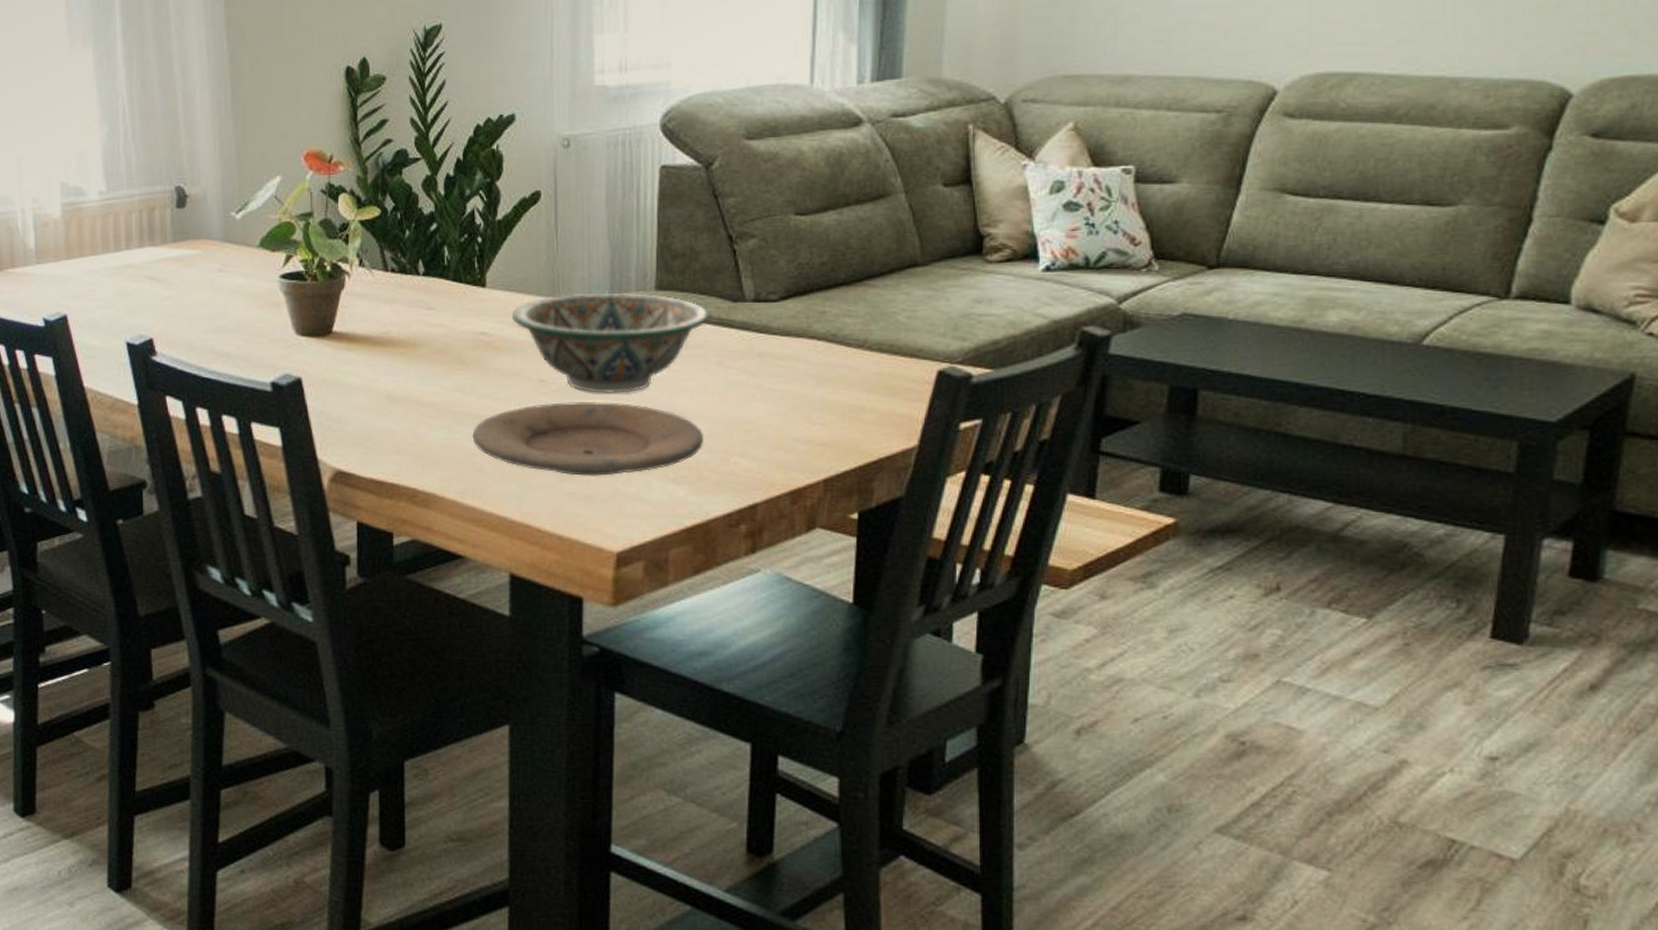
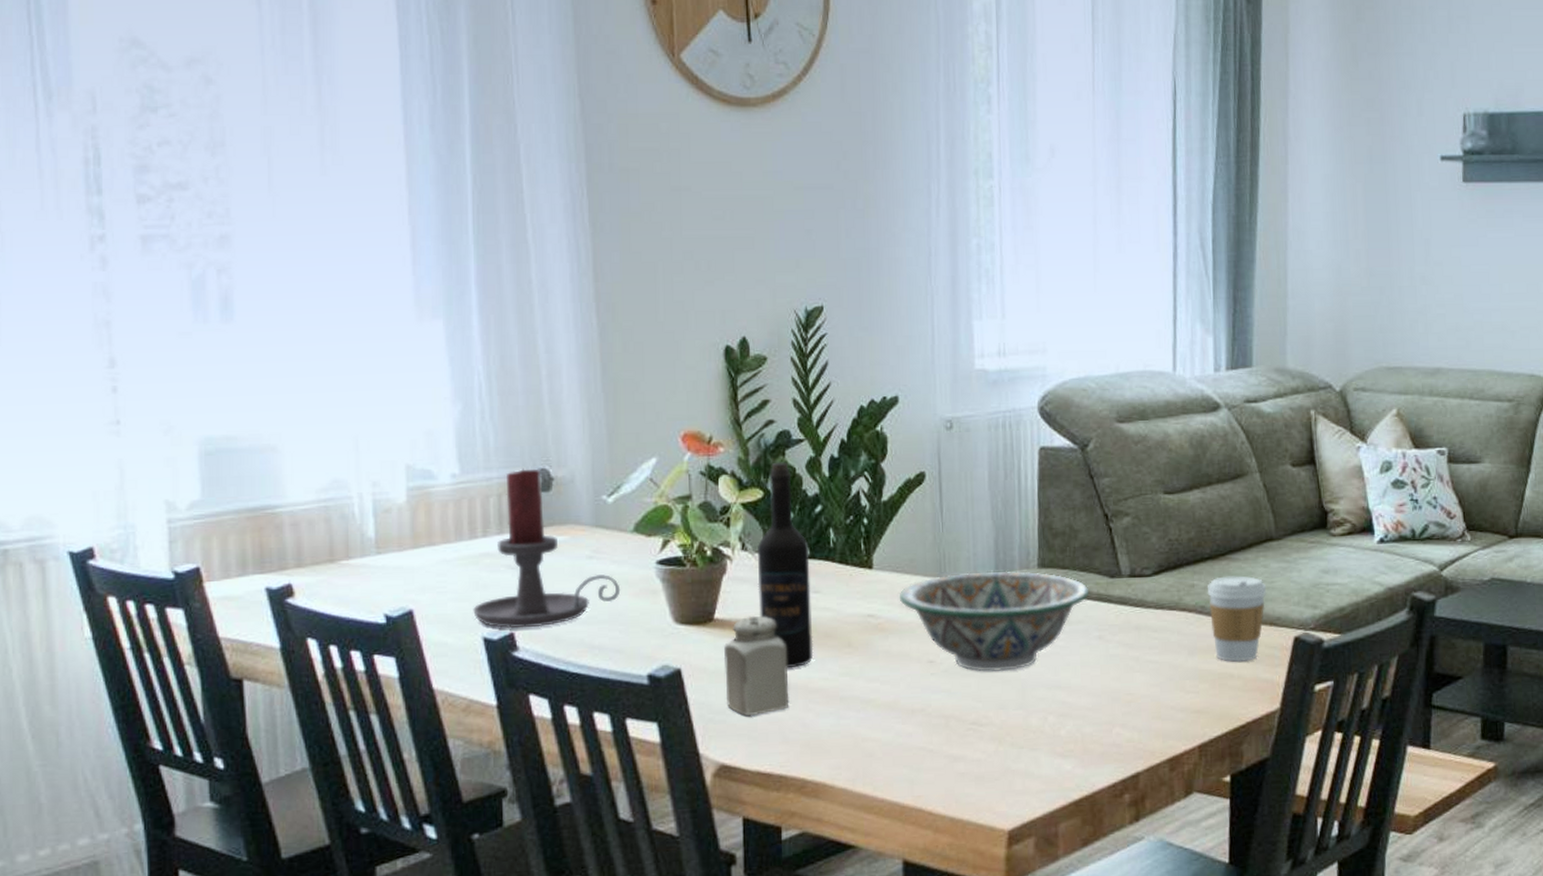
candle holder: none [118,185,247,335] -> present [473,468,621,629]
salt shaker: none [342,330,402,426] -> present [724,616,789,717]
wine bottle: none [373,180,427,382] -> present [756,462,814,669]
plate: present [472,401,703,476] -> none [862,679,1087,756]
coffee cup: none [841,303,908,394] -> present [1208,576,1267,662]

